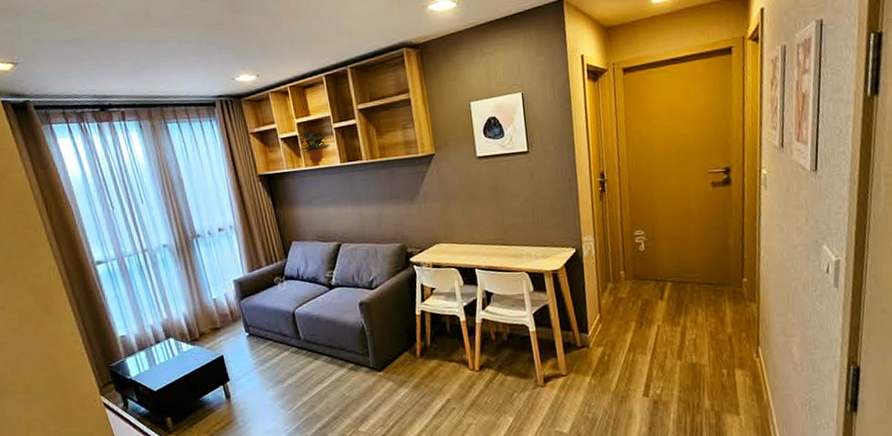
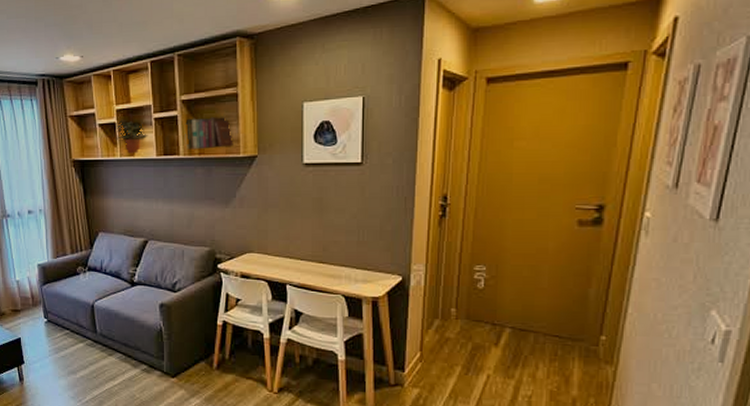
books: none [364,121,412,155] -> present [185,117,234,150]

